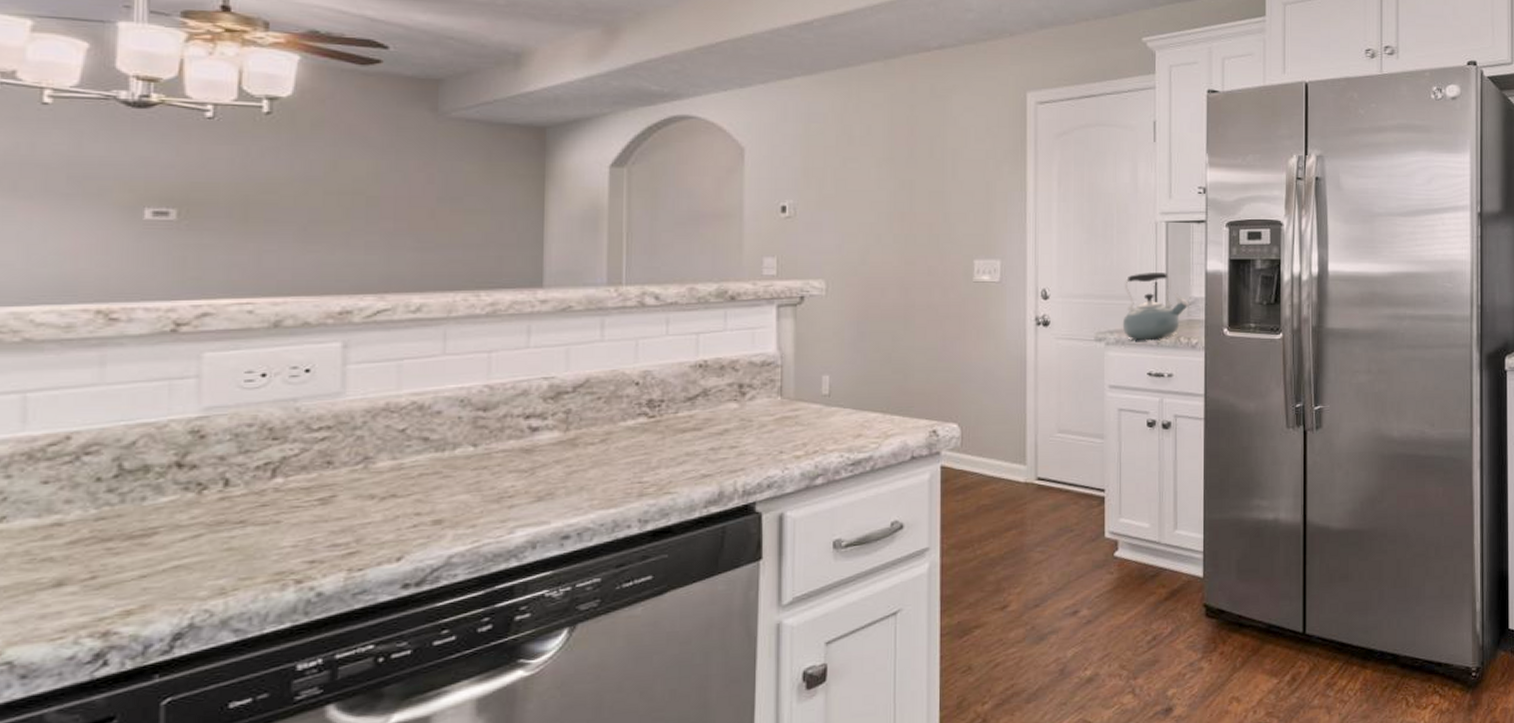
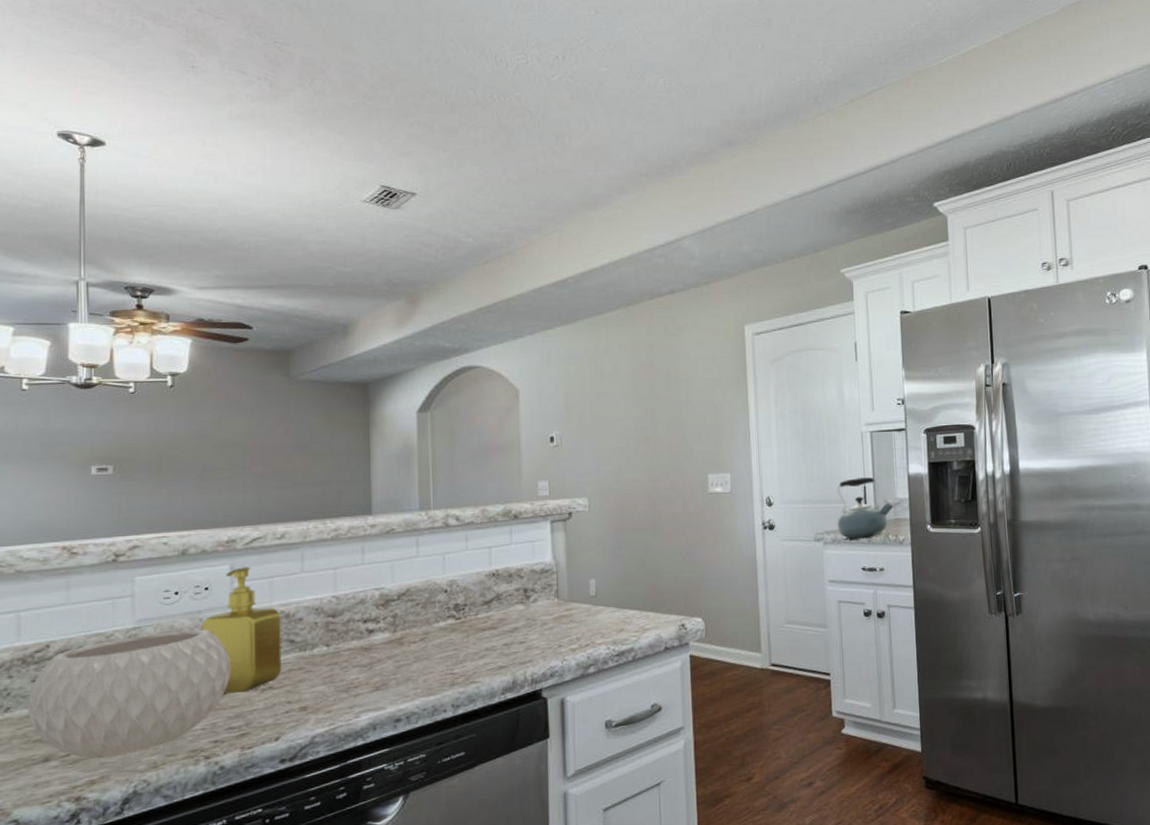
bowl: none [32,421,338,584] -> present [27,629,231,759]
soap dispenser: none [298,345,411,502] -> present [201,567,282,693]

